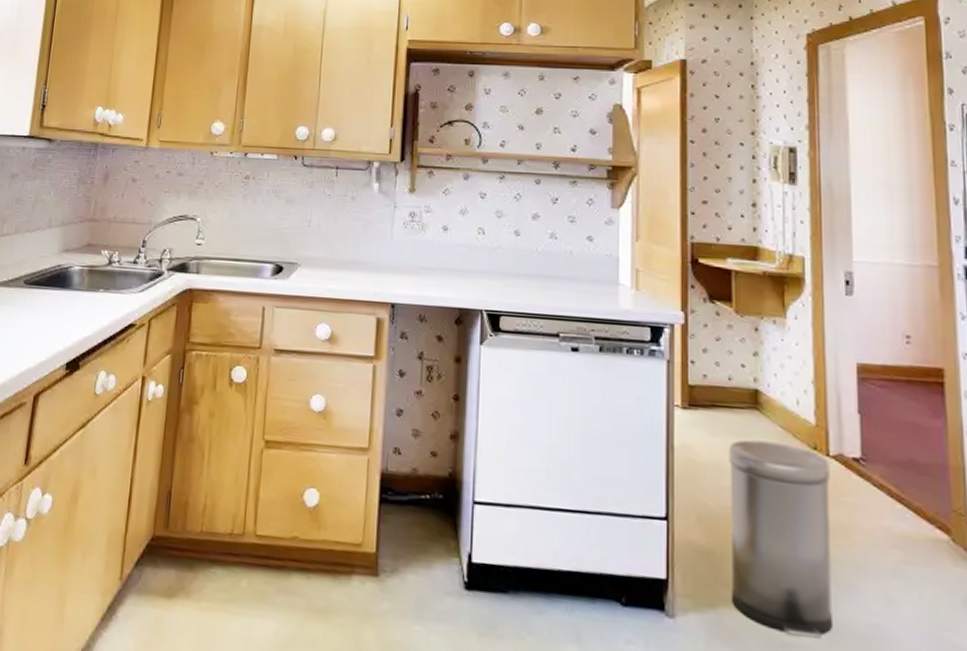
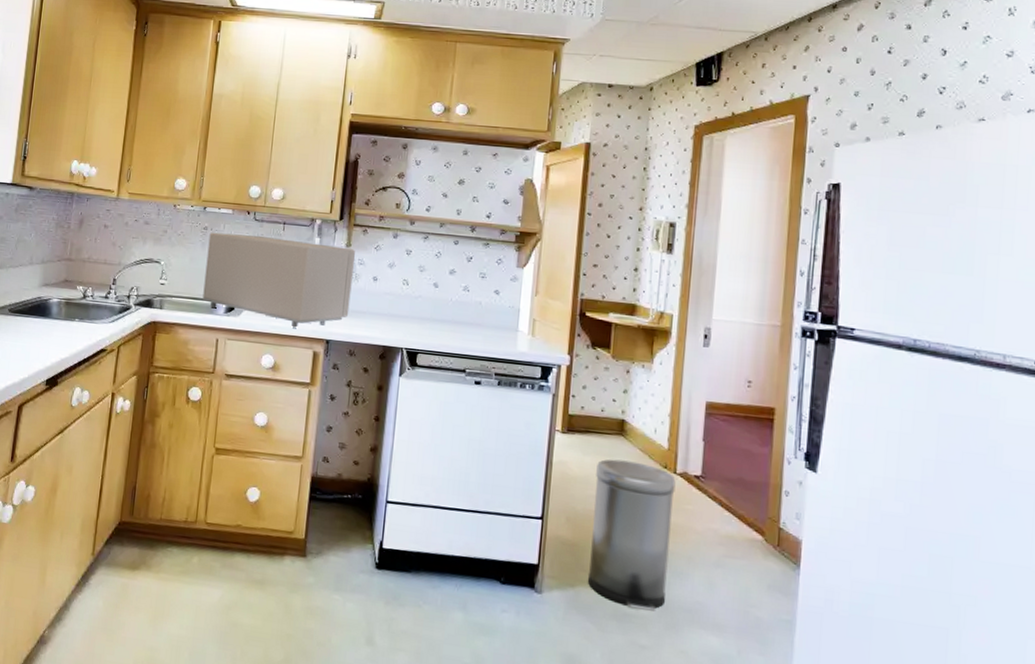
microwave: none [244,181,422,290] -> present [201,232,356,328]

